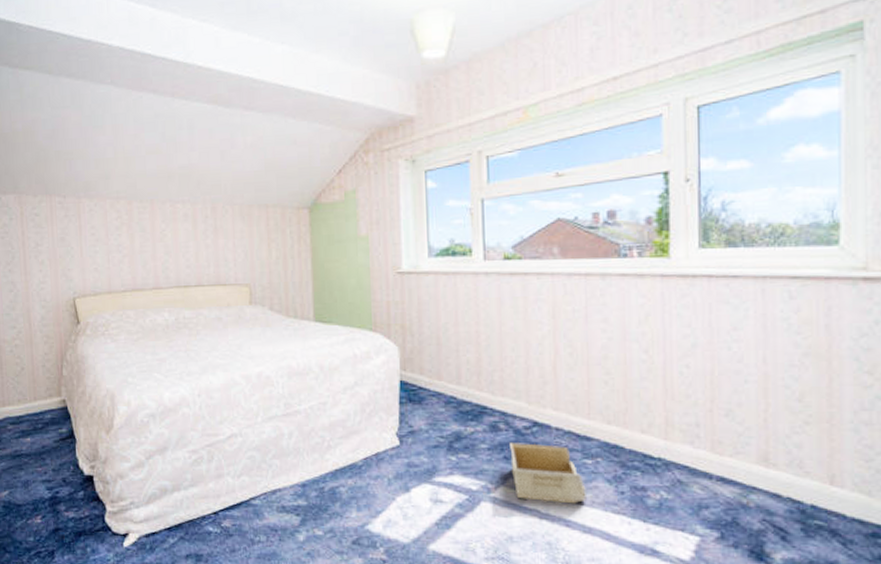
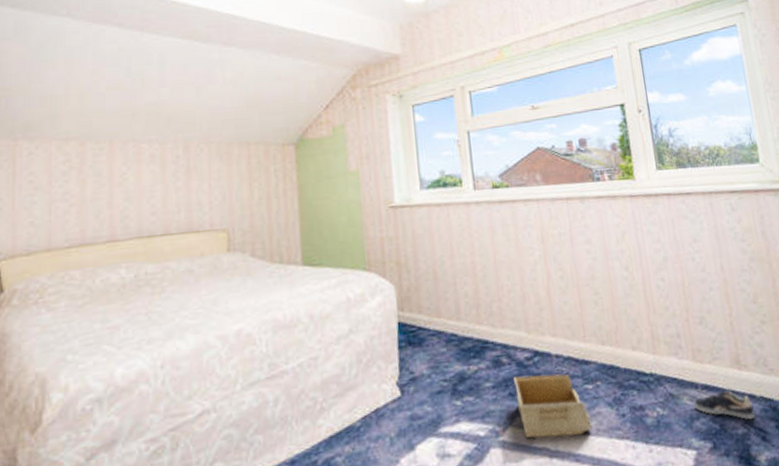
sneaker: none [704,485,777,518] -> present [693,390,755,420]

